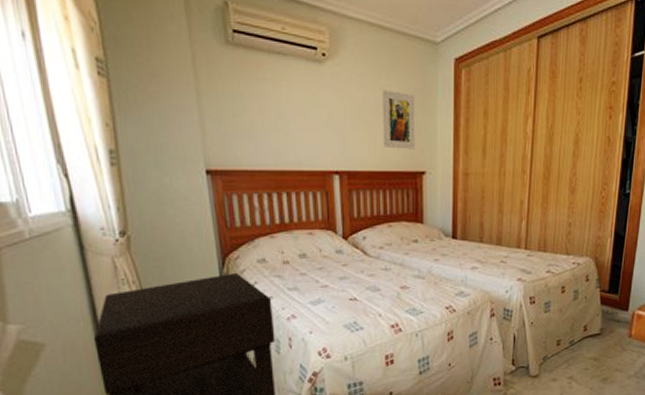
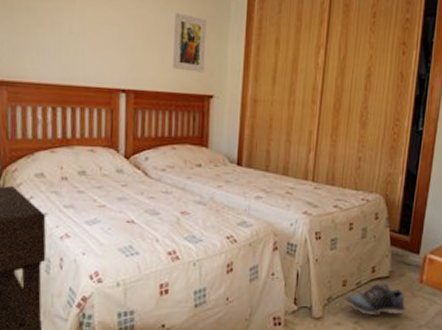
shoe: none [559,338,616,372] -> present [345,281,406,317]

